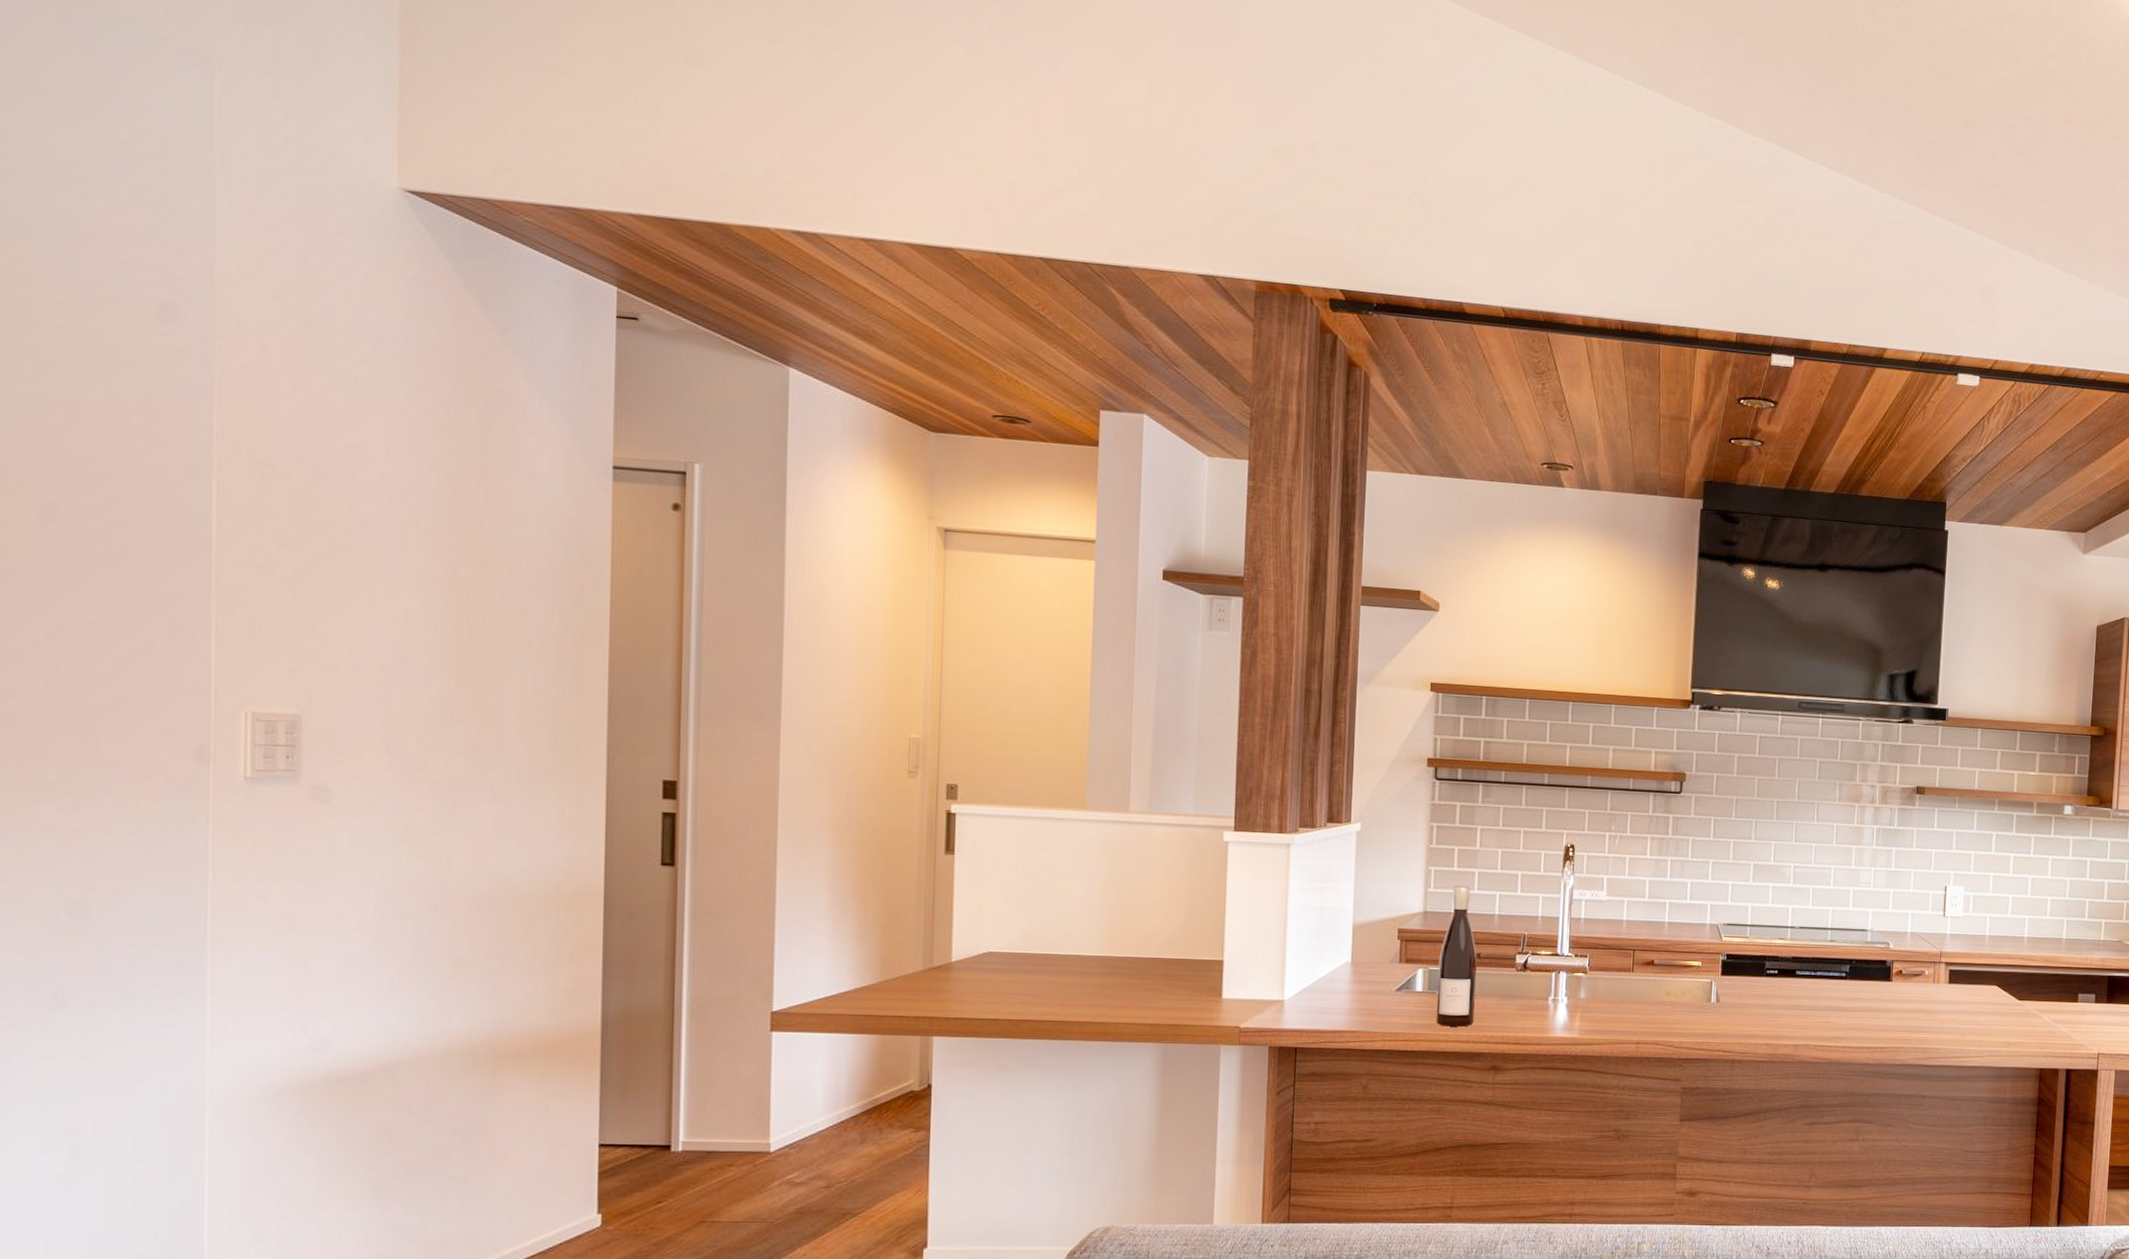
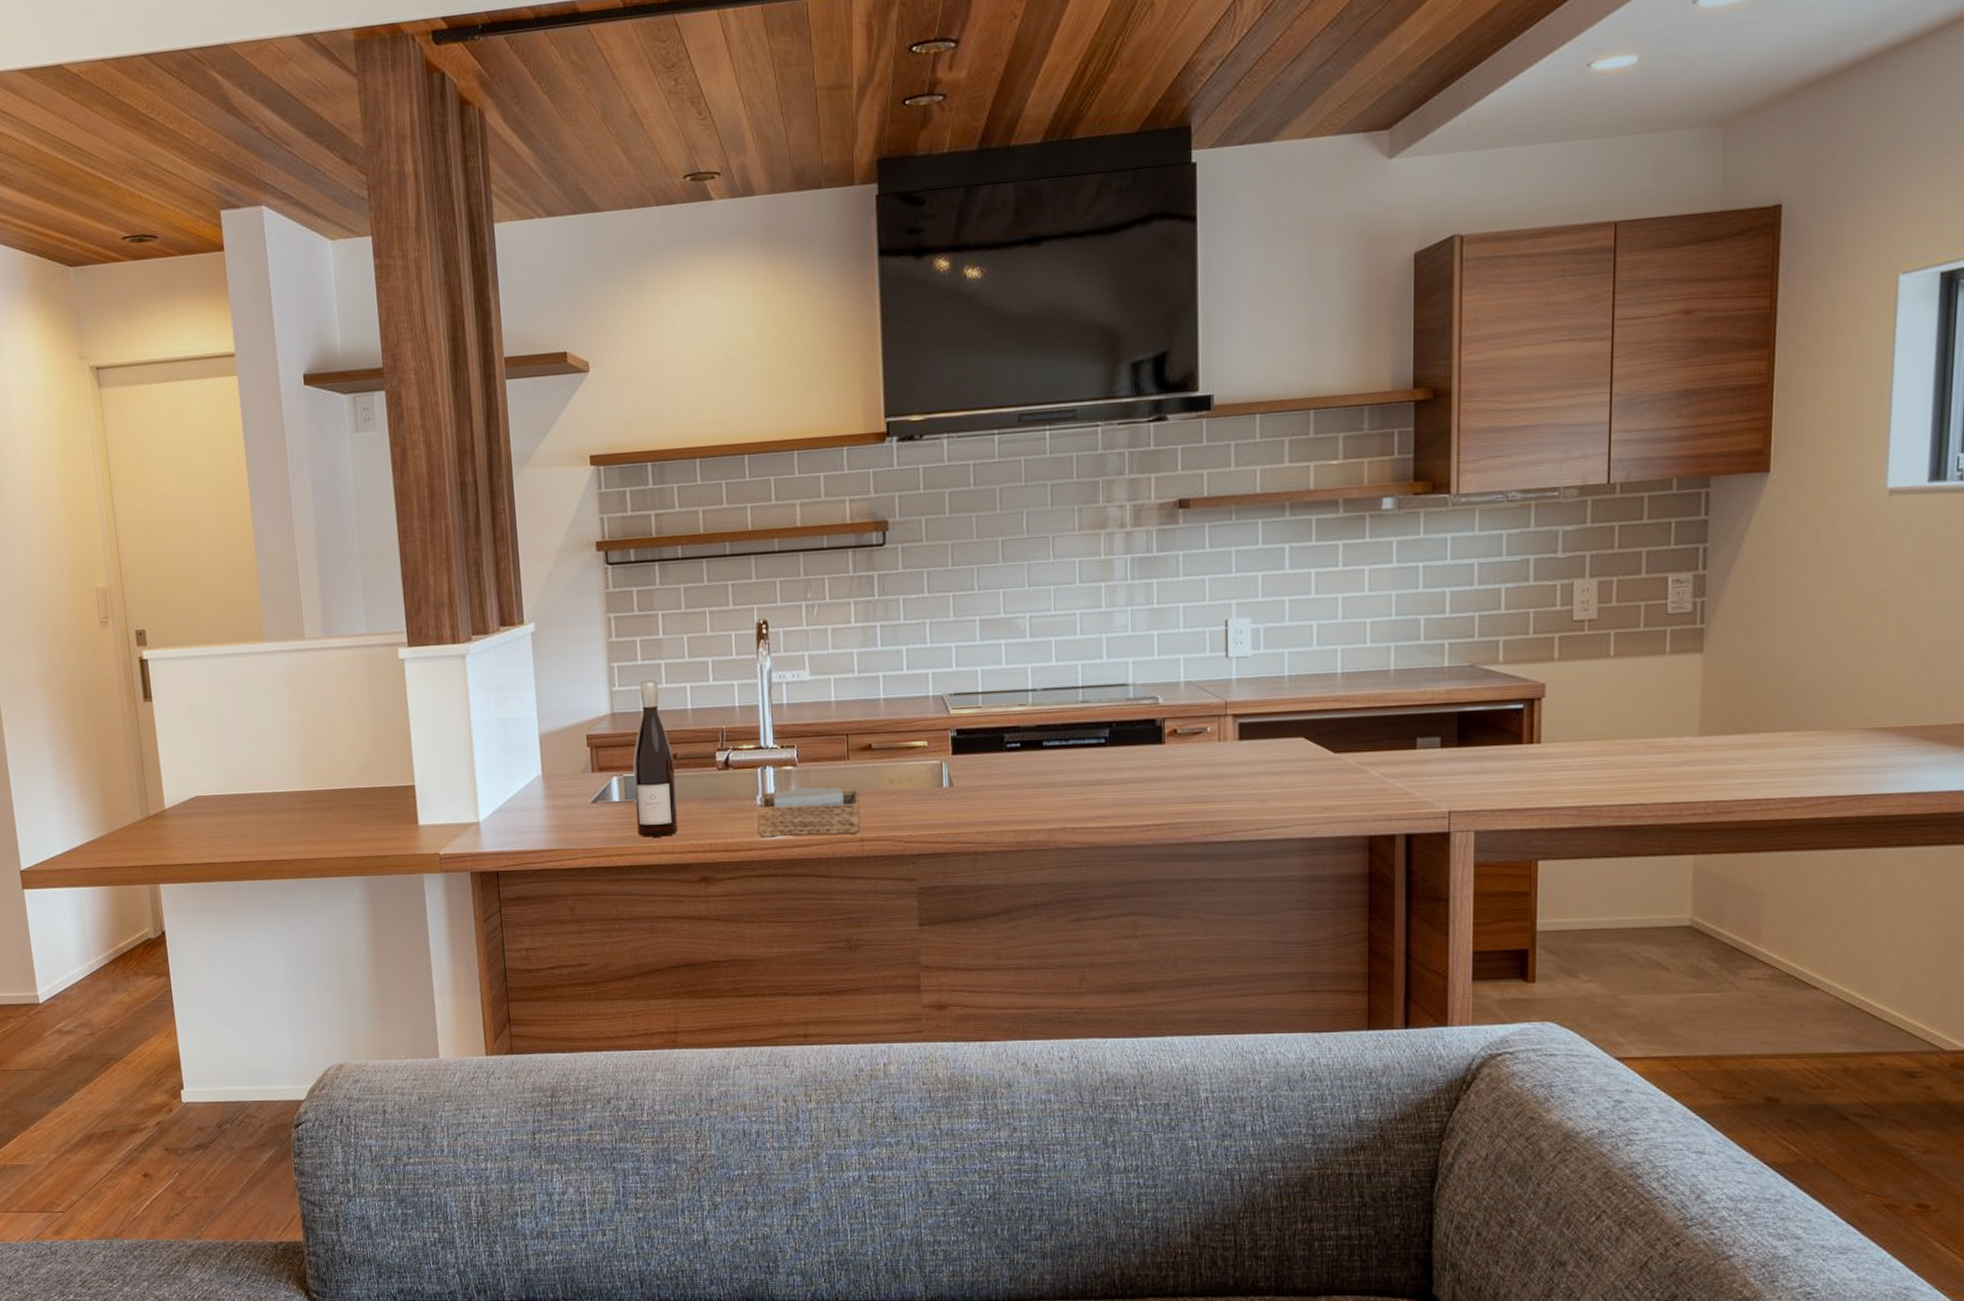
napkin holder: none [1546,993,1640,1037] -> present [757,787,861,838]

